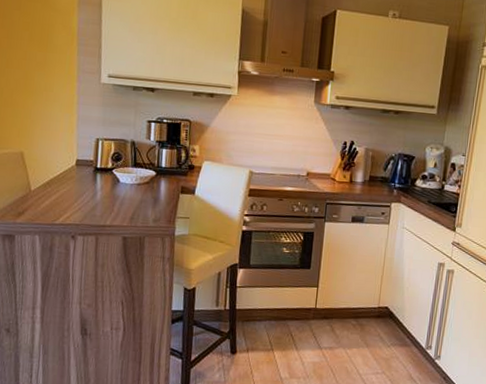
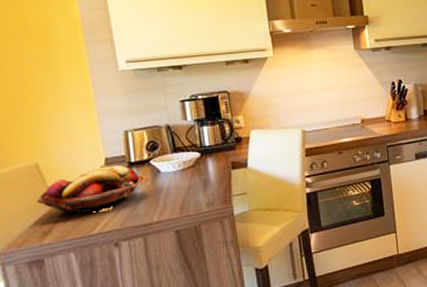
fruit basket: none [17,166,109,204] -> present [37,164,149,213]

